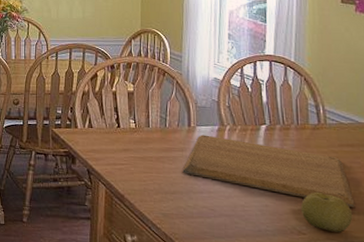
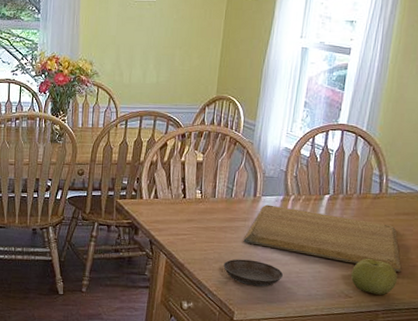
saucer: none [164,190,229,221] -> present [223,259,284,287]

